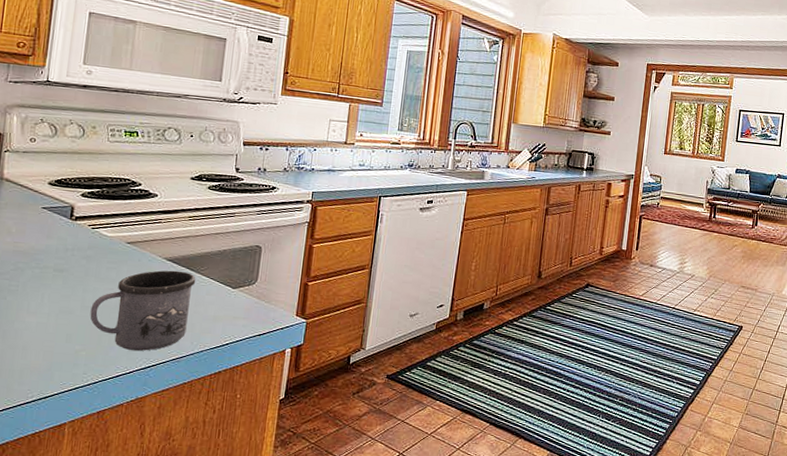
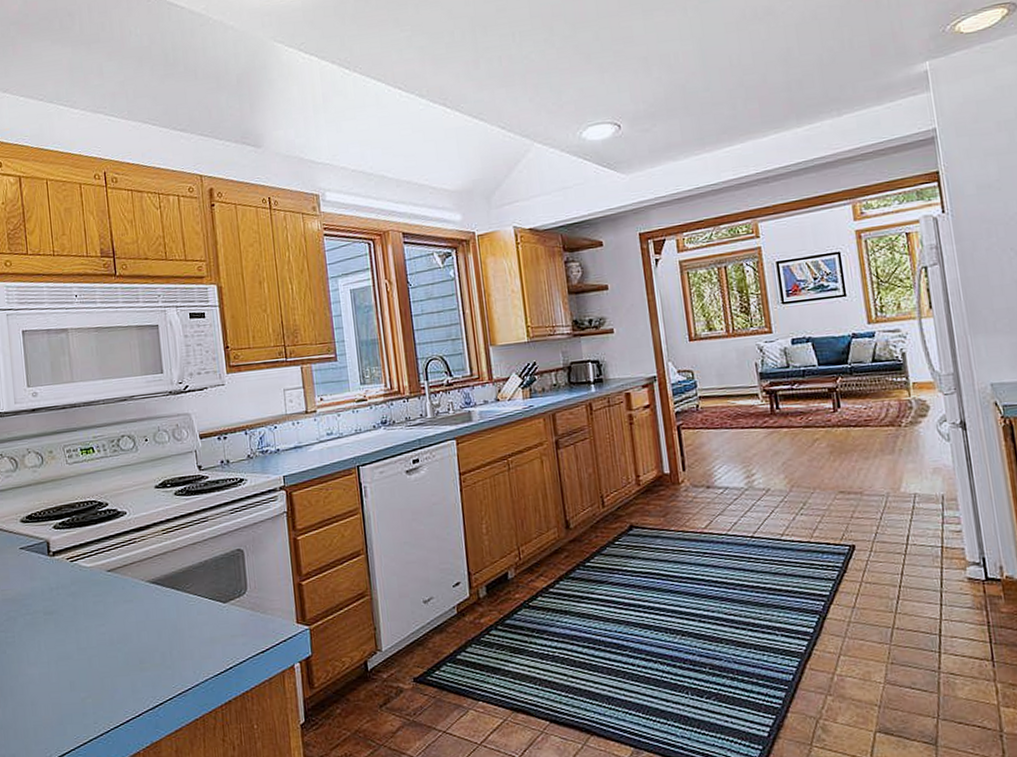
mug: present [90,270,196,351] -> none [87,592,186,690]

